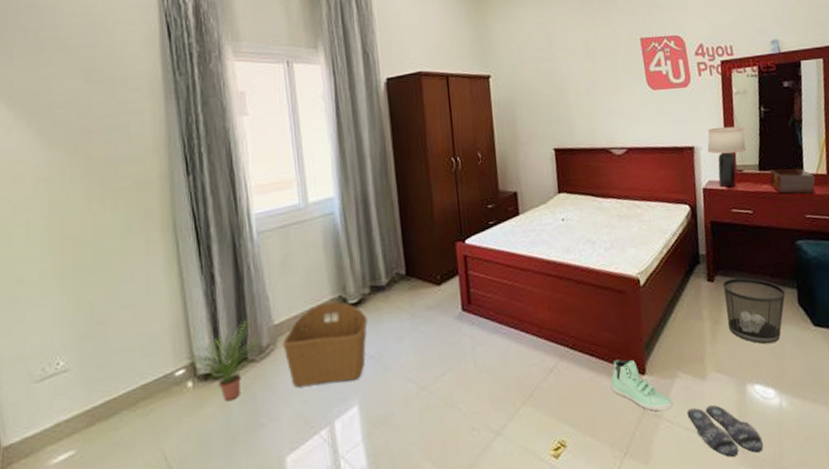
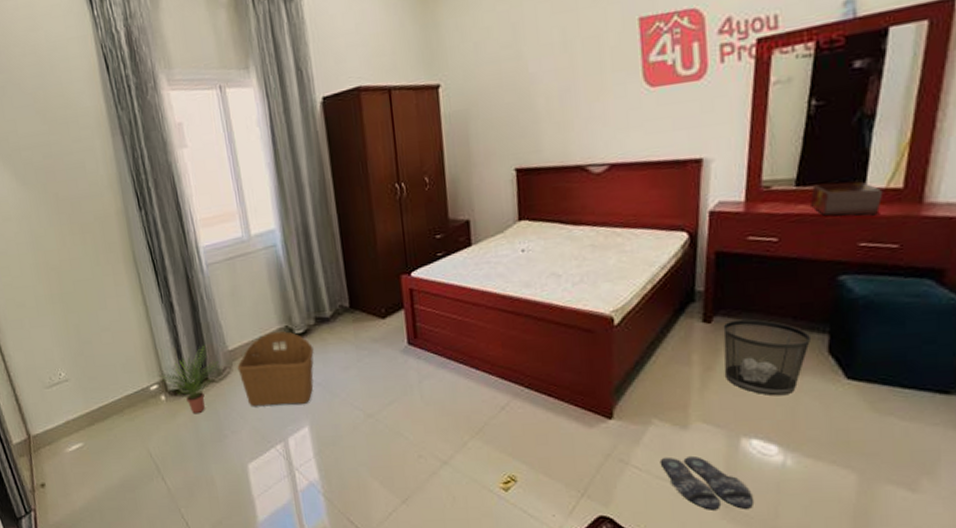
sneaker: present [611,359,673,412] -> none [571,401,644,457]
table lamp: present [707,126,747,188] -> none [721,128,781,210]

